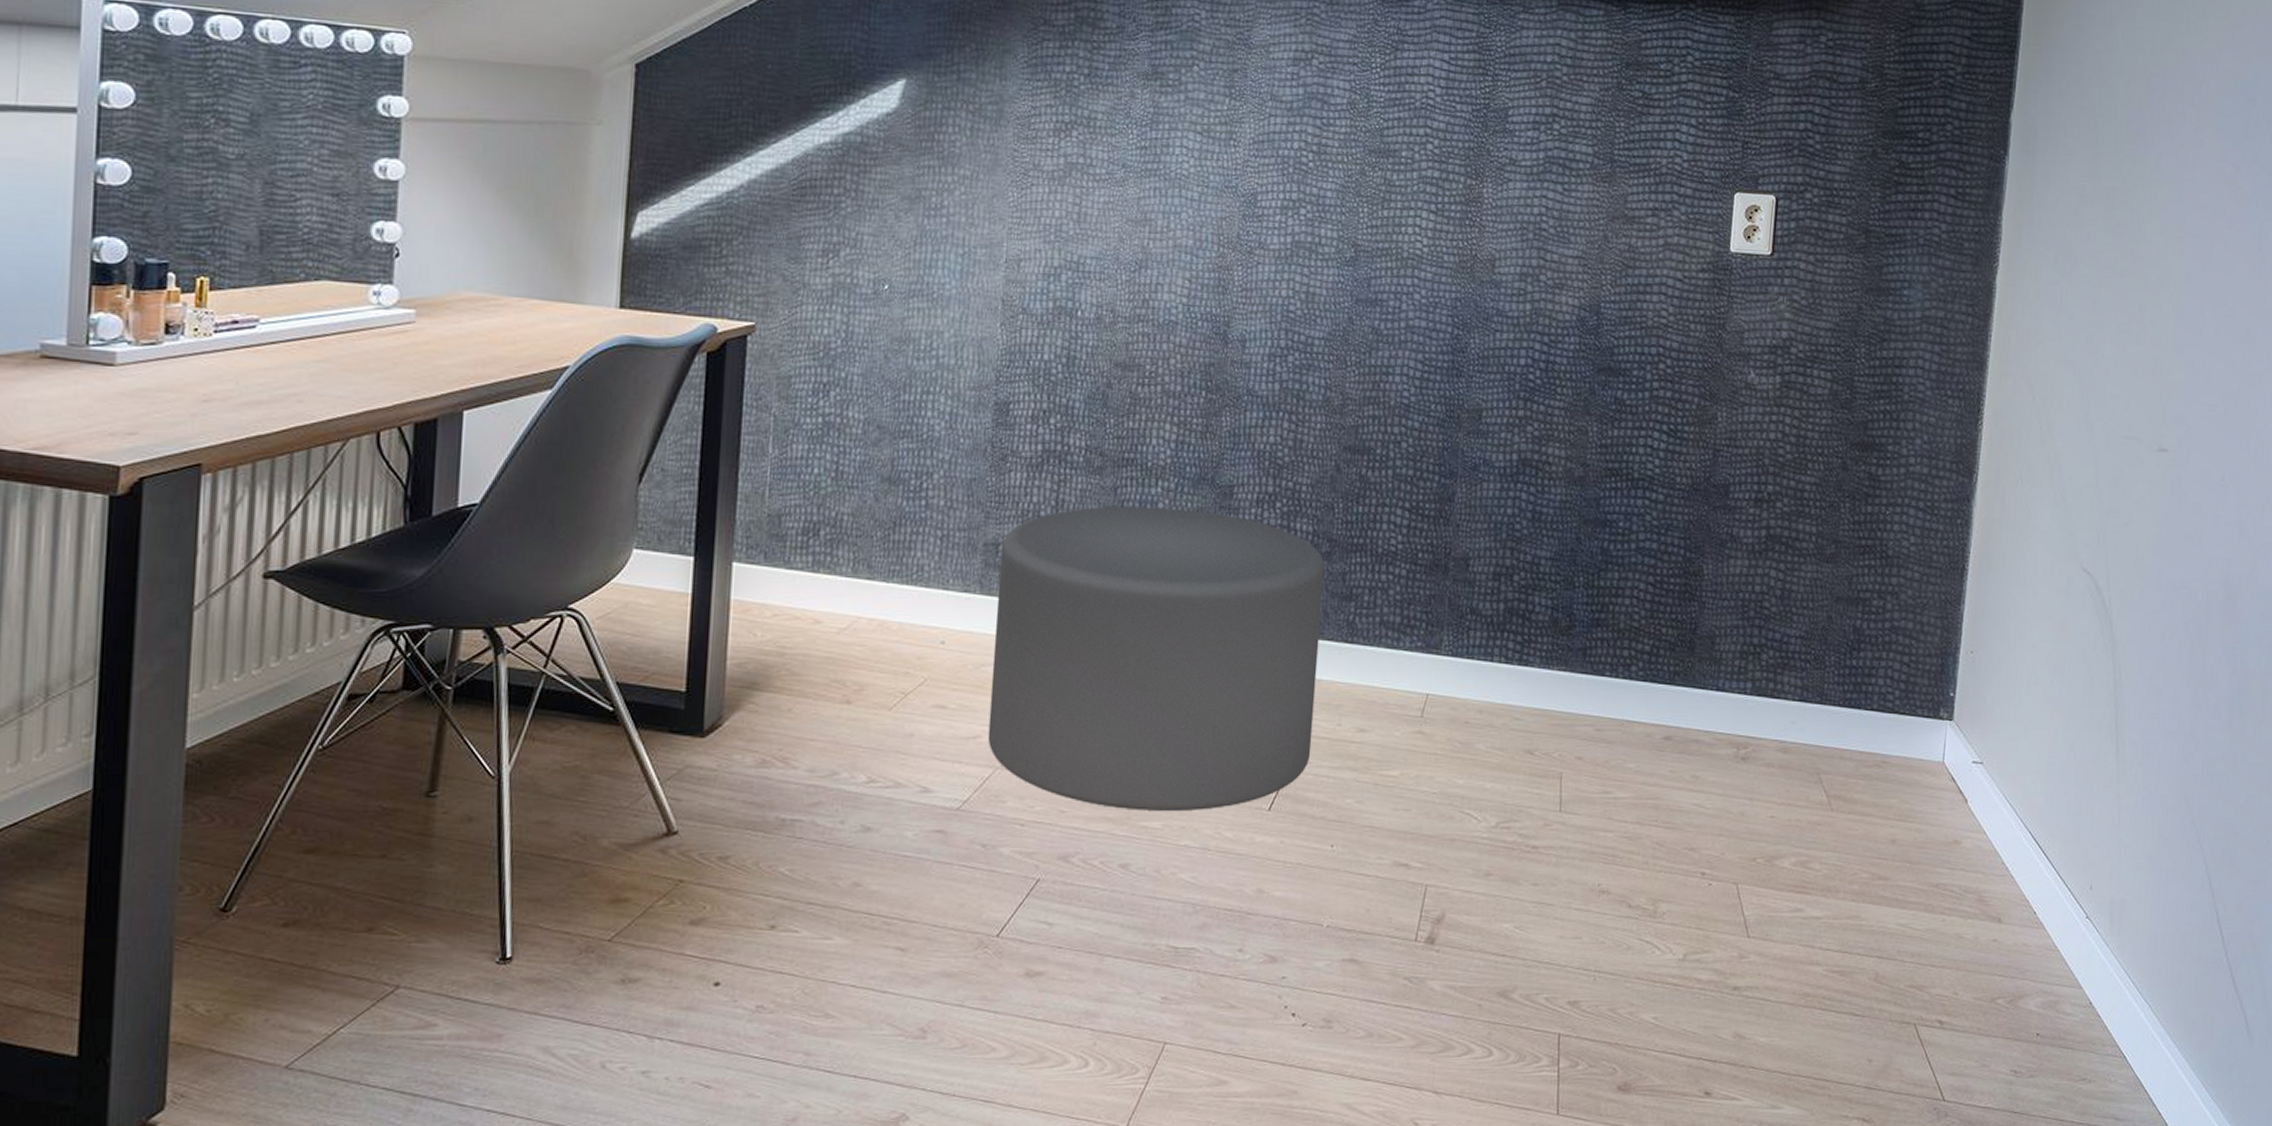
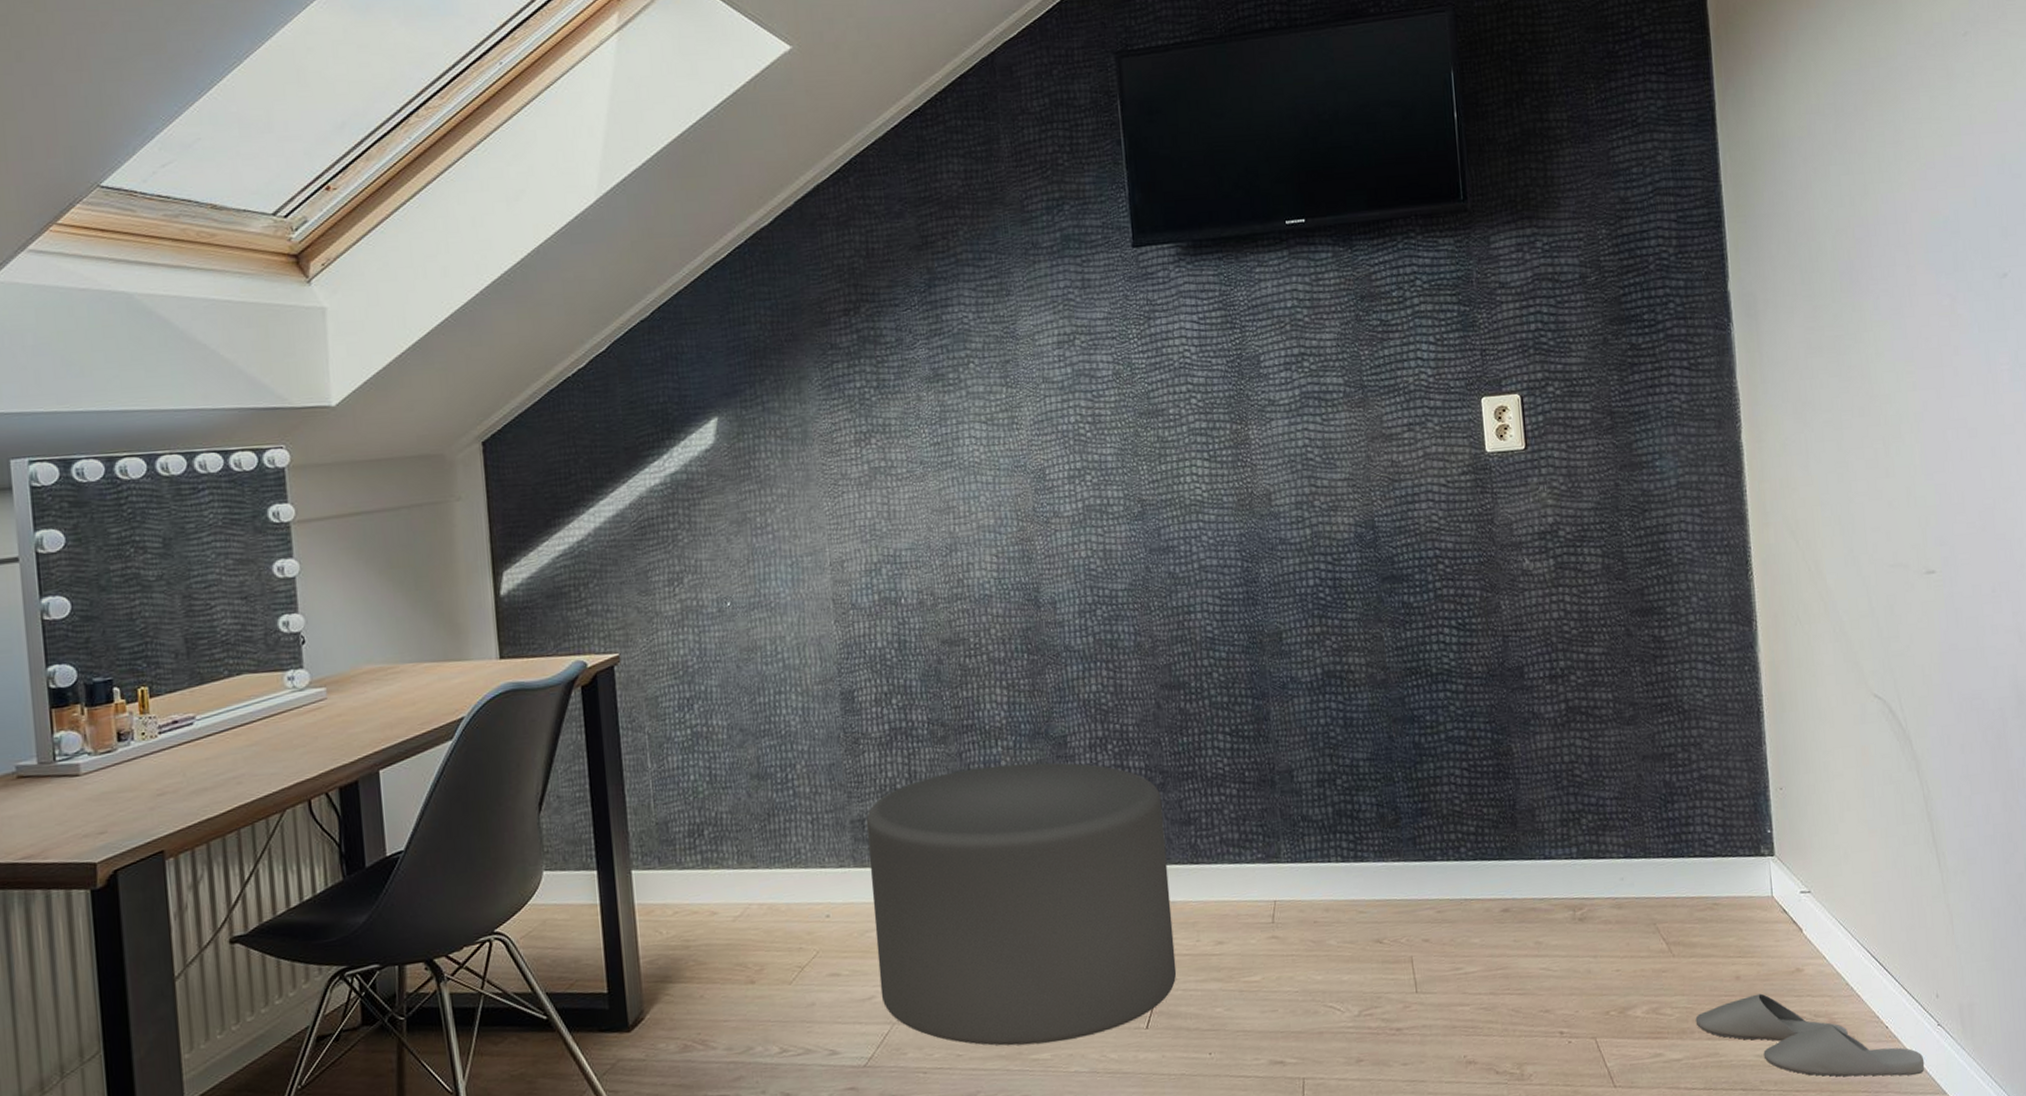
slippers: none [1842,861,2066,966] -> present [1695,993,1925,1077]

